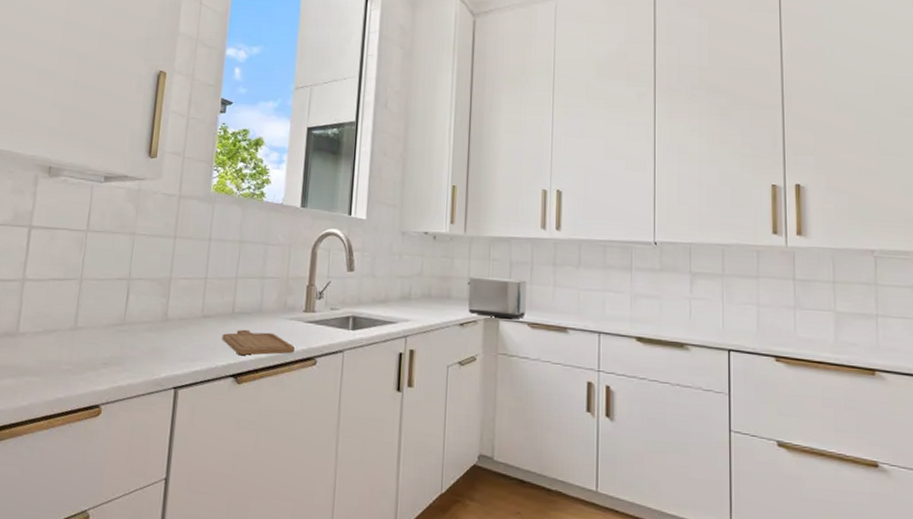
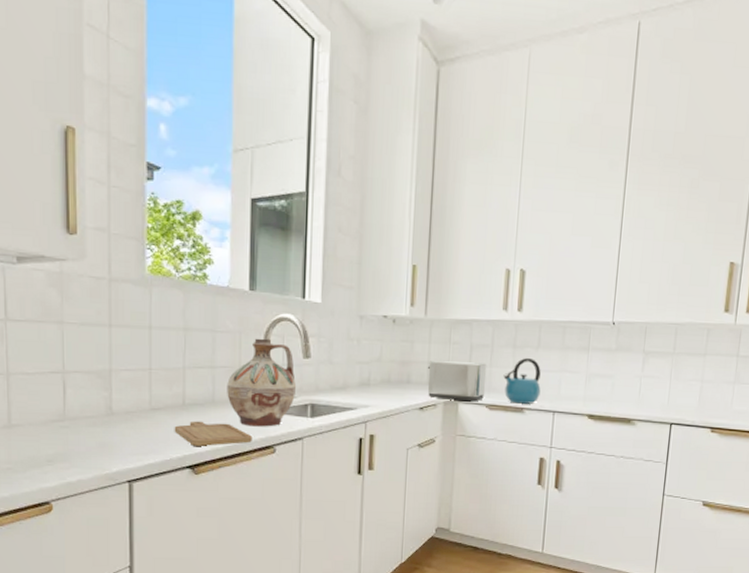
ceramic jug: none [274,251,340,338] -> present [227,338,297,427]
kettle: none [544,276,584,324] -> present [503,358,541,404]

